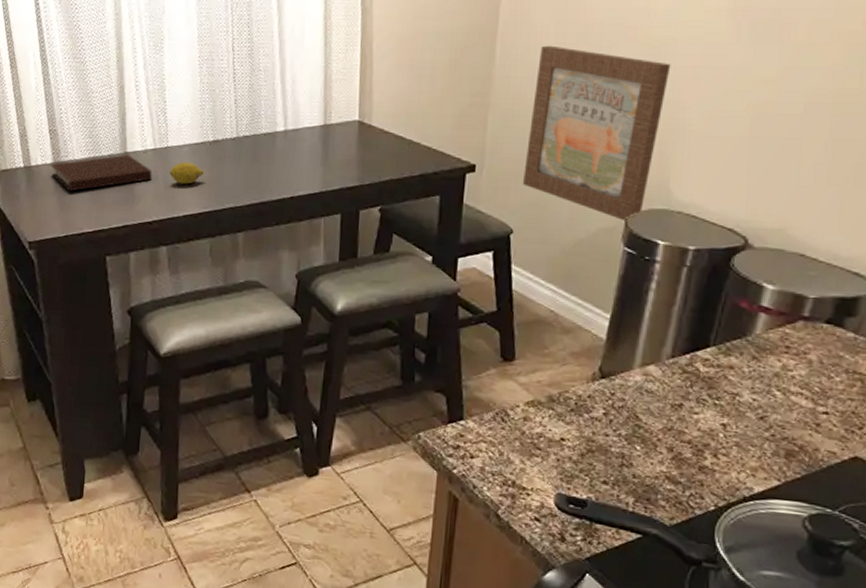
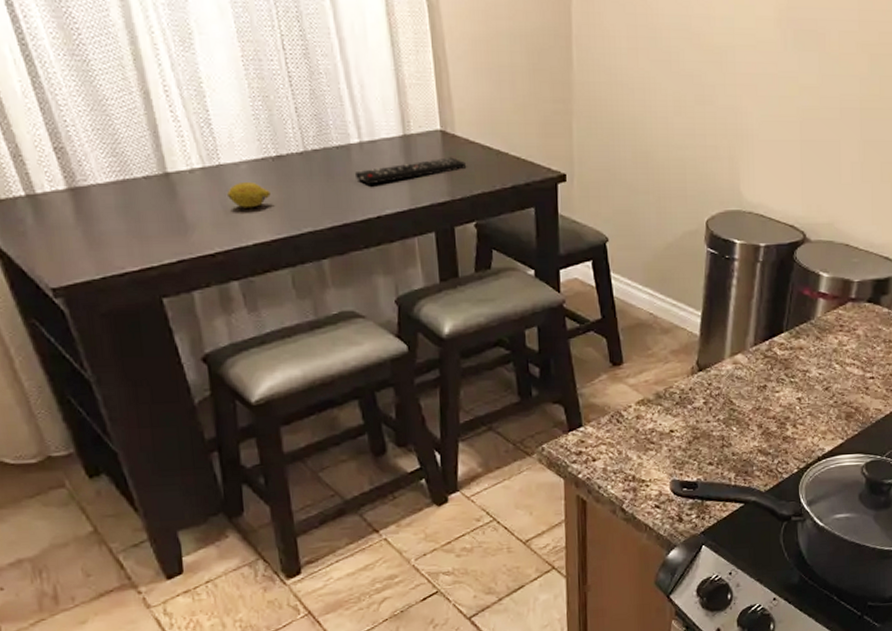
notebook: present [50,154,152,192] -> none [64,175,206,224]
remote control: none [276,145,378,169] -> present [354,157,466,185]
wall art: present [523,45,671,223] -> none [612,50,732,225]

